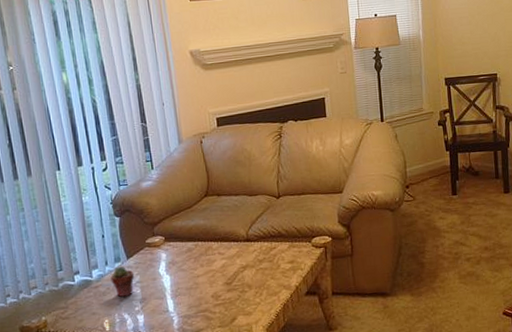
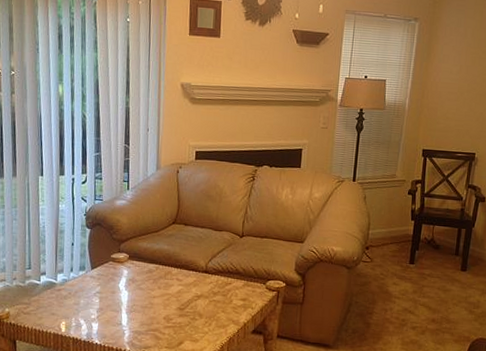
potted succulent: present [110,266,135,298] -> none [73,274,96,304]

